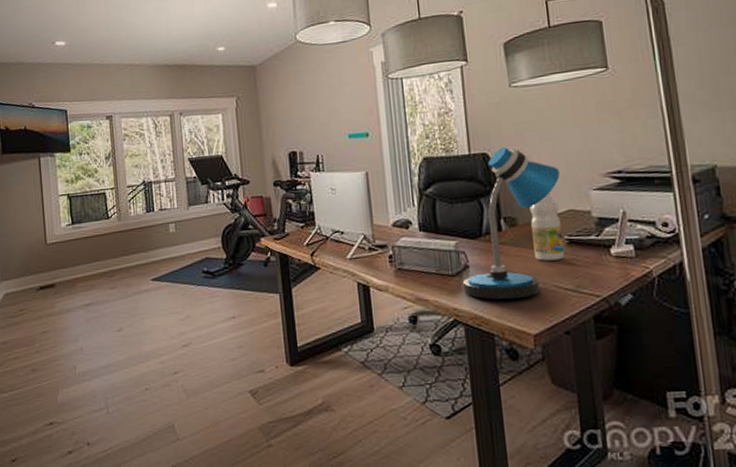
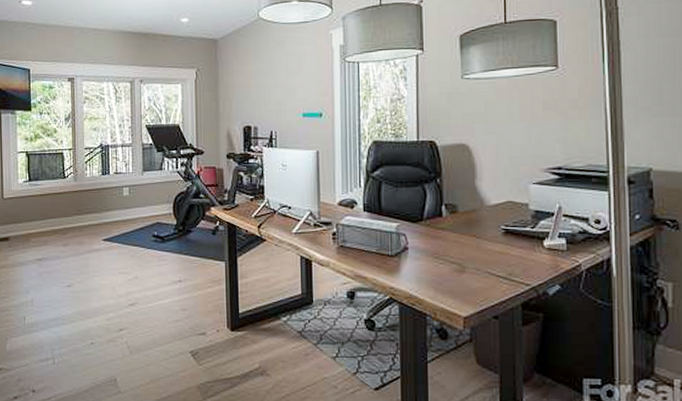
desk lamp: present [462,146,561,300] -> none [400,136,503,282]
bottle: present [529,193,565,261] -> none [471,184,500,248]

